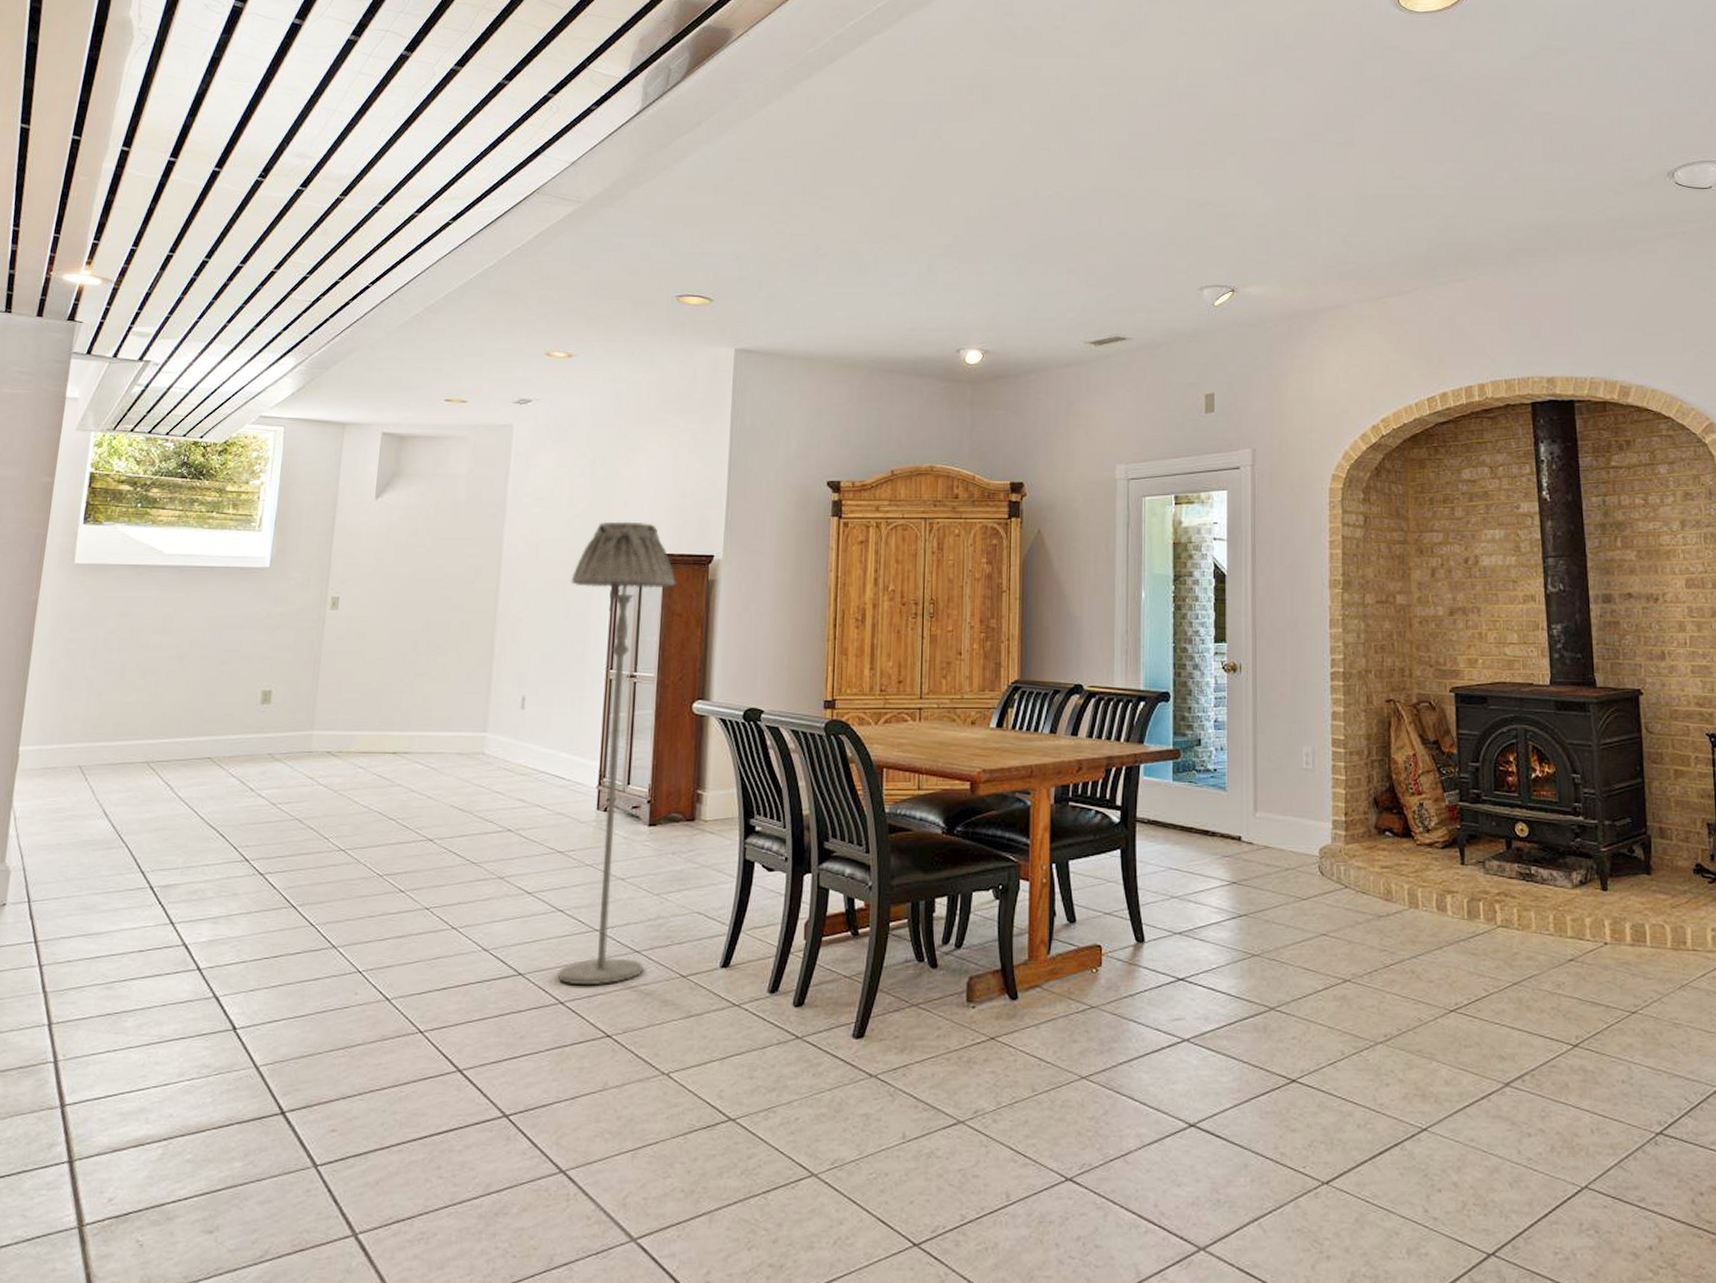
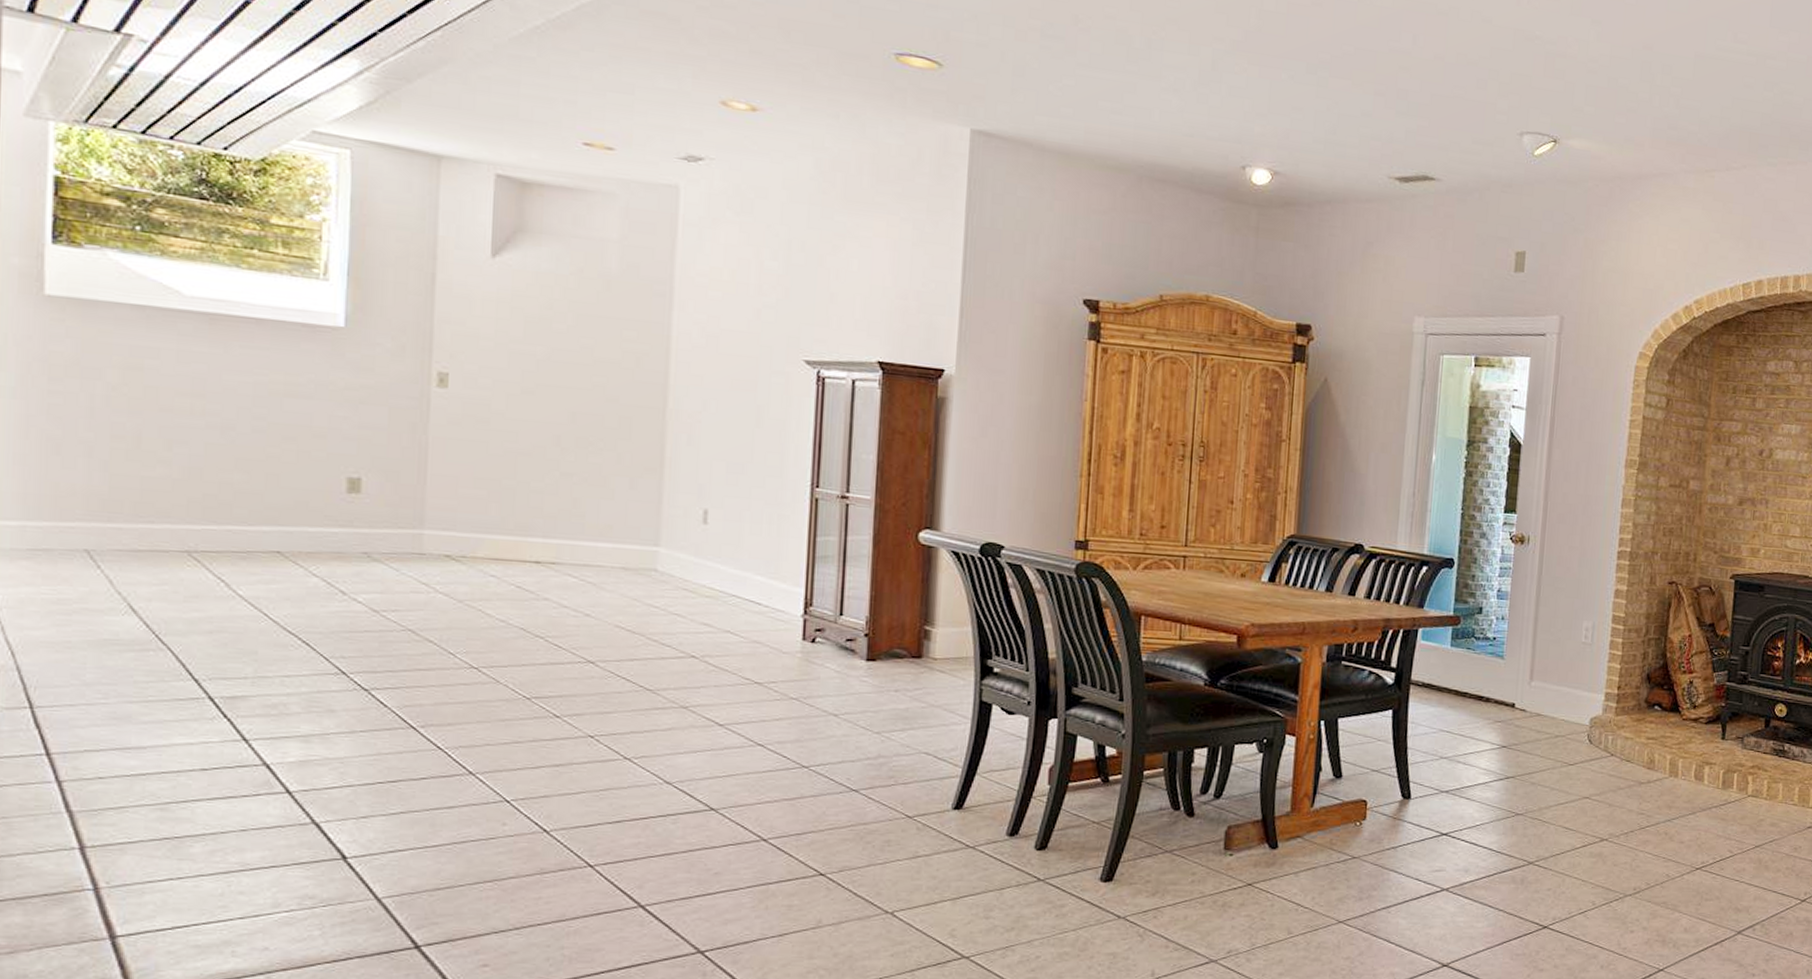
floor lamp: present [557,521,676,986] -> none [759,316,897,824]

